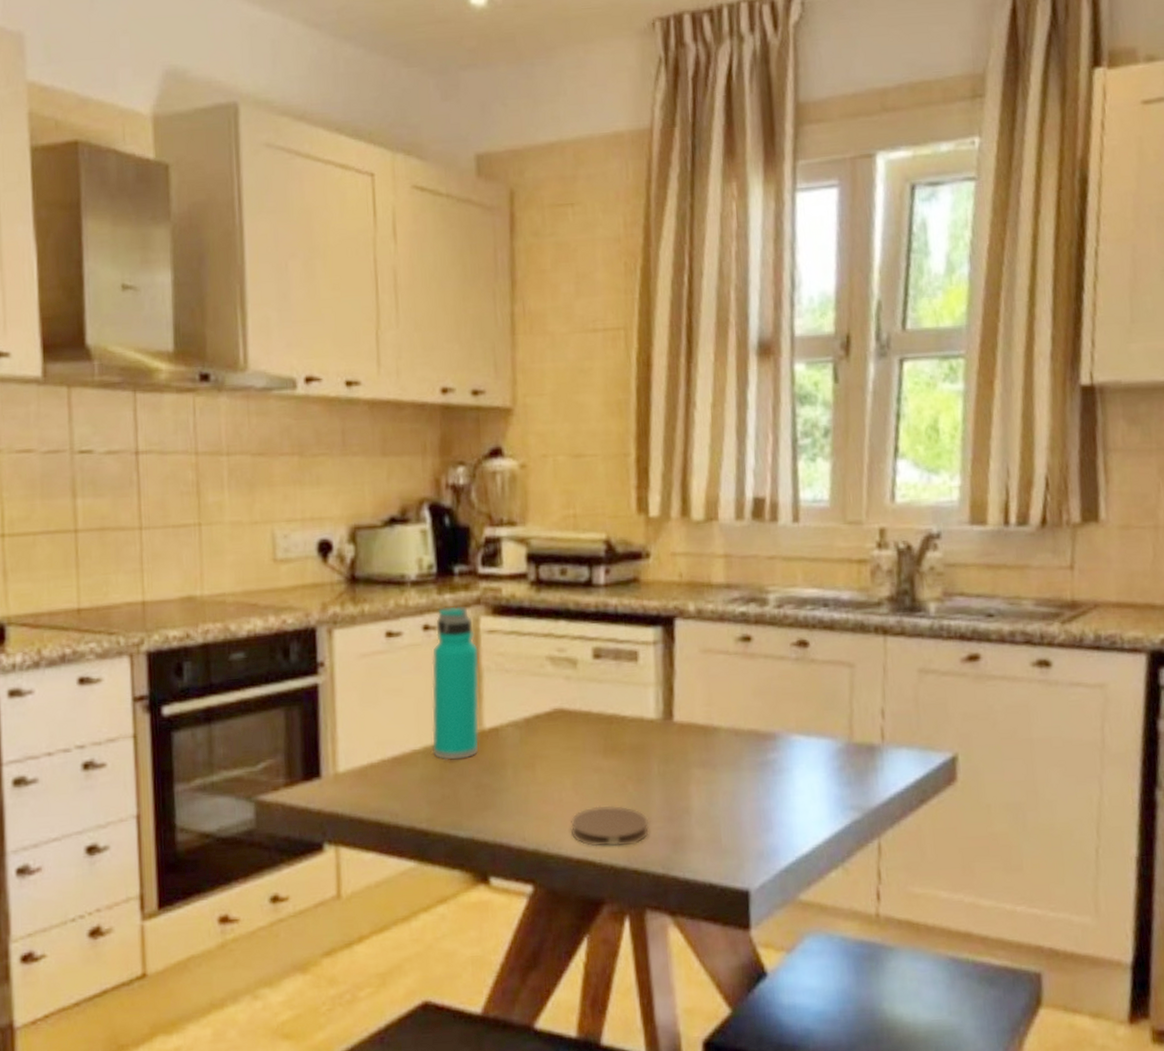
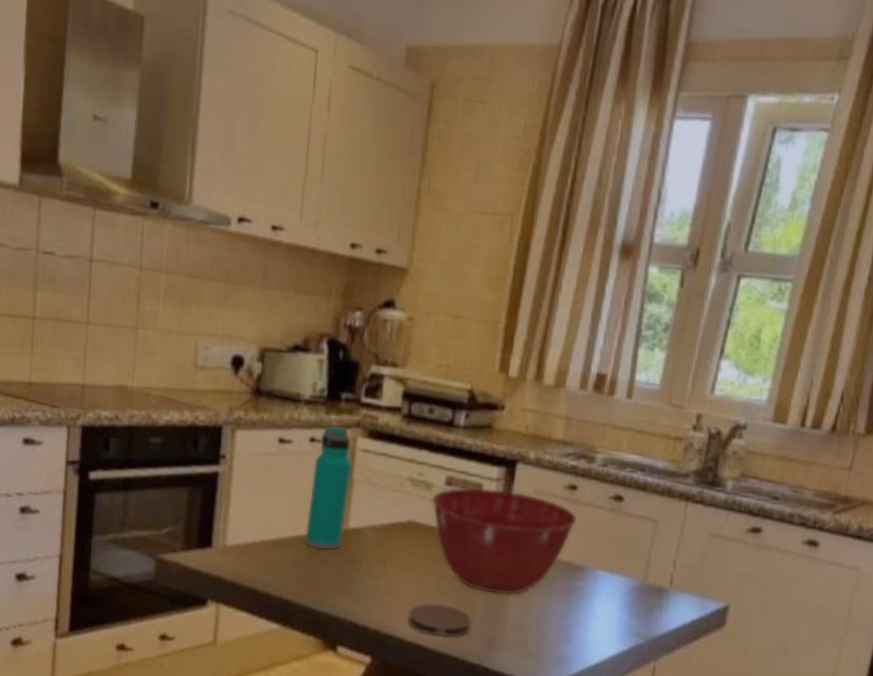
mixing bowl: none [578,653,758,784] -> present [431,487,577,596]

